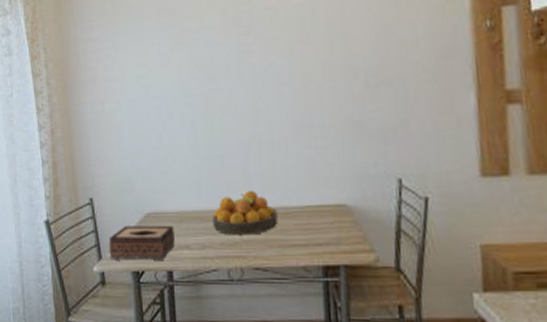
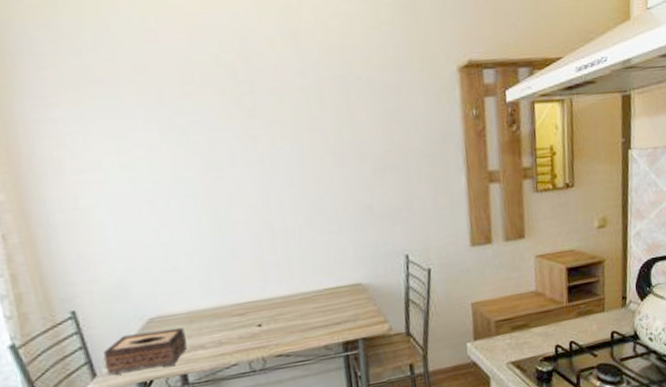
fruit bowl: present [213,190,278,235] -> none [227,280,298,328]

